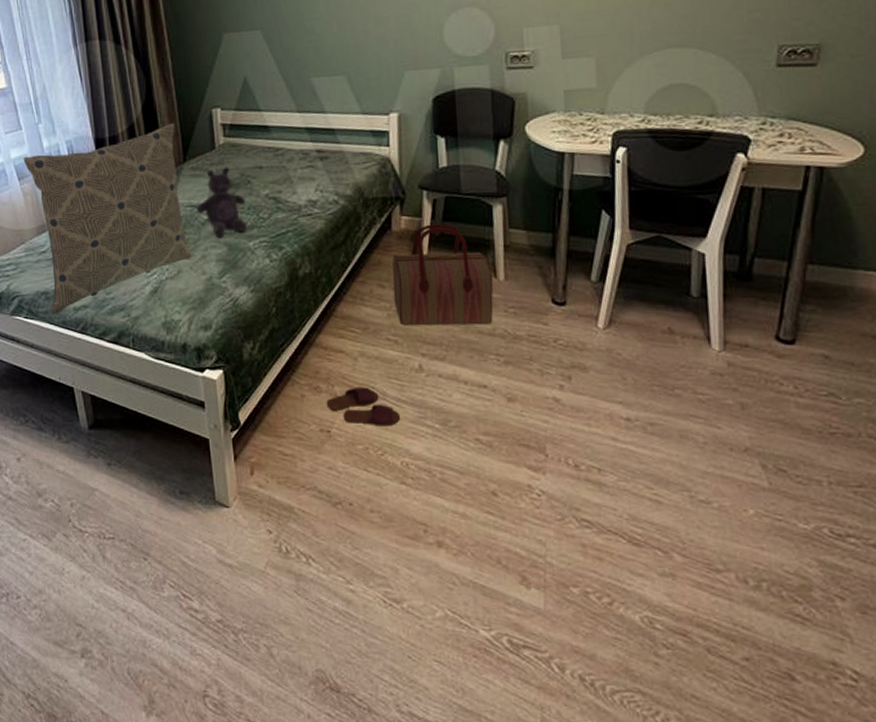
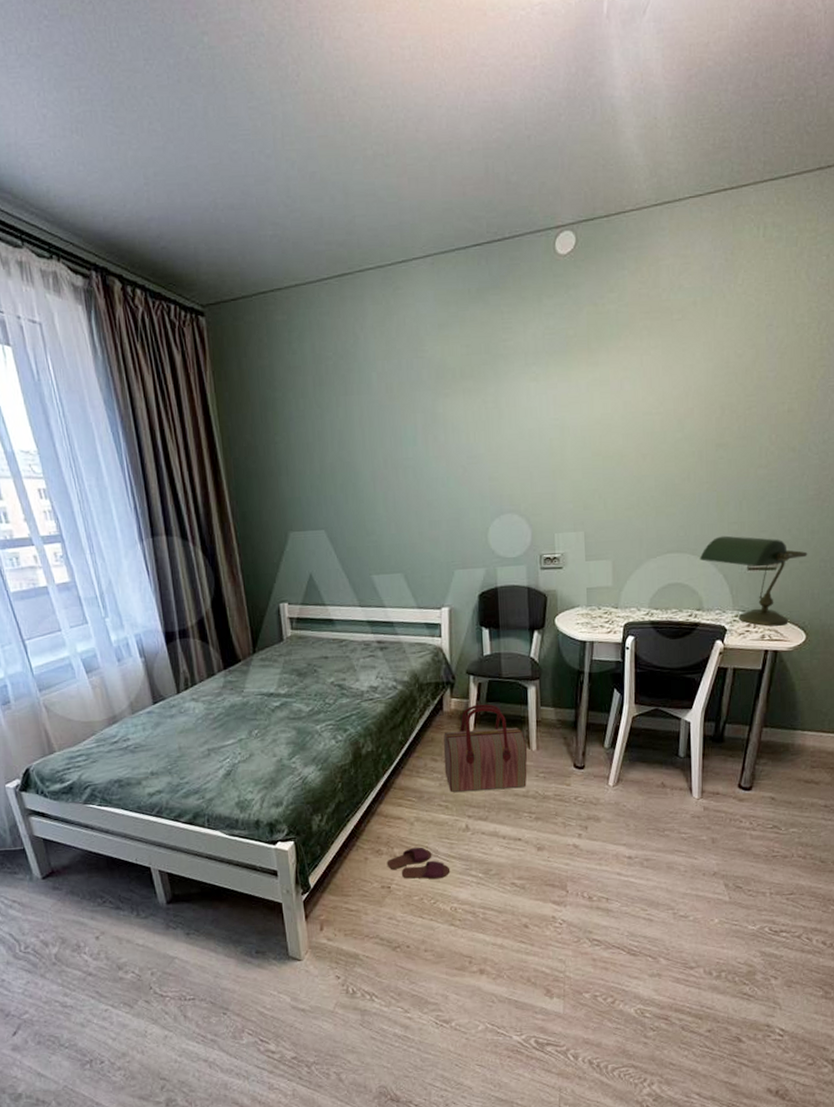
pillow: present [23,123,192,315] -> none [90,617,263,802]
stuffed animal: present [196,167,246,238] -> none [266,657,314,723]
desk lamp: none [709,25,862,136] -> present [699,535,808,626]

